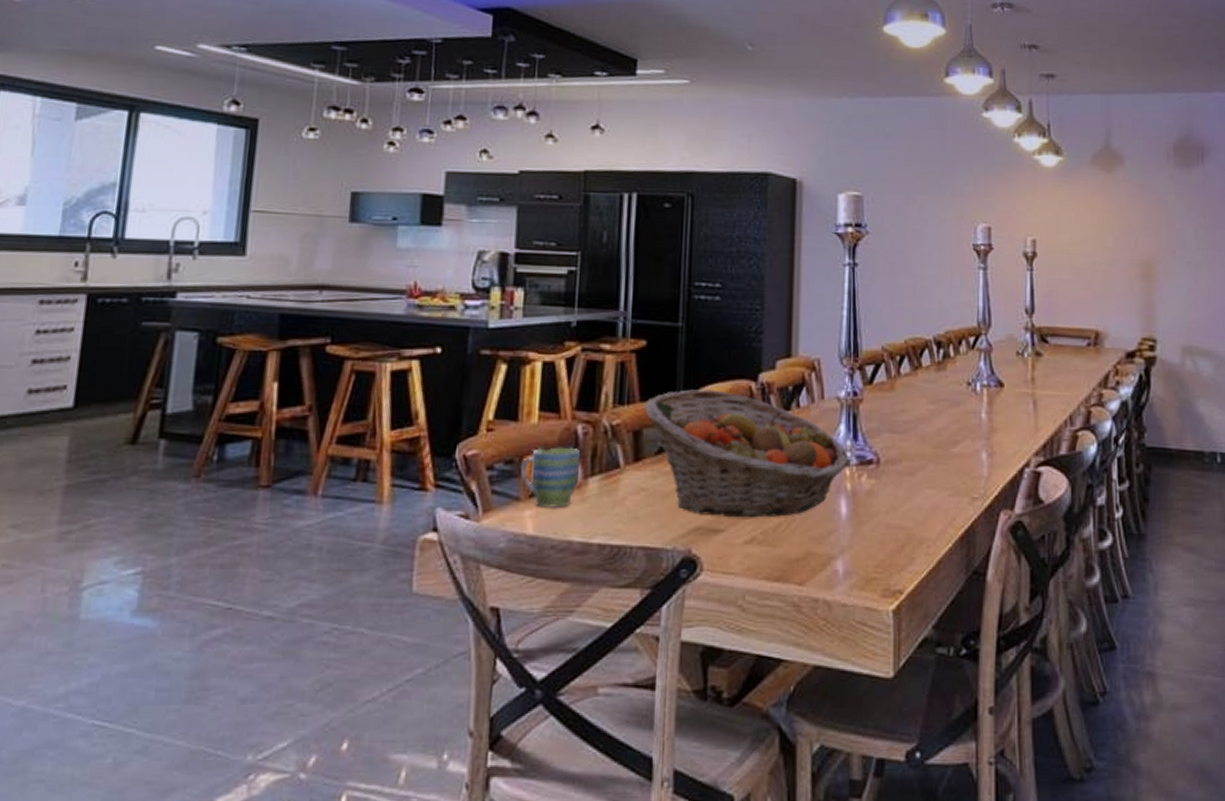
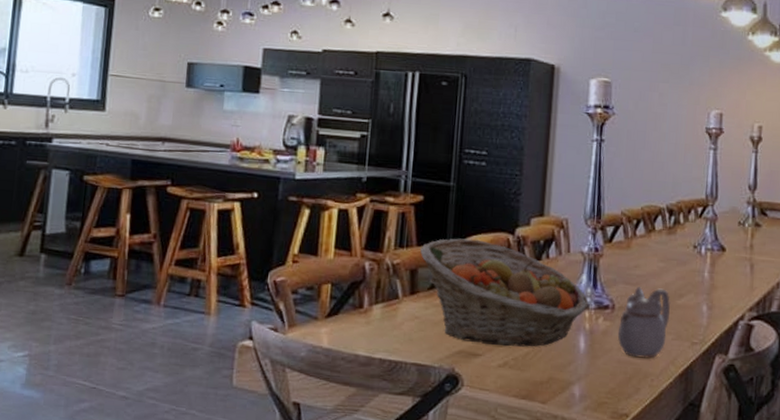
mug: present [520,447,580,508] -> none [318,278,367,328]
teapot: none [884,435,945,521] -> present [617,287,671,359]

